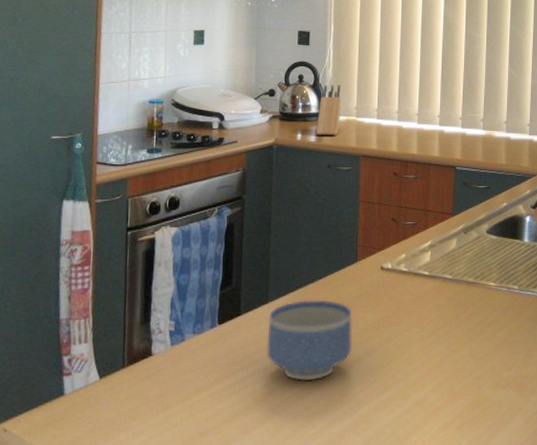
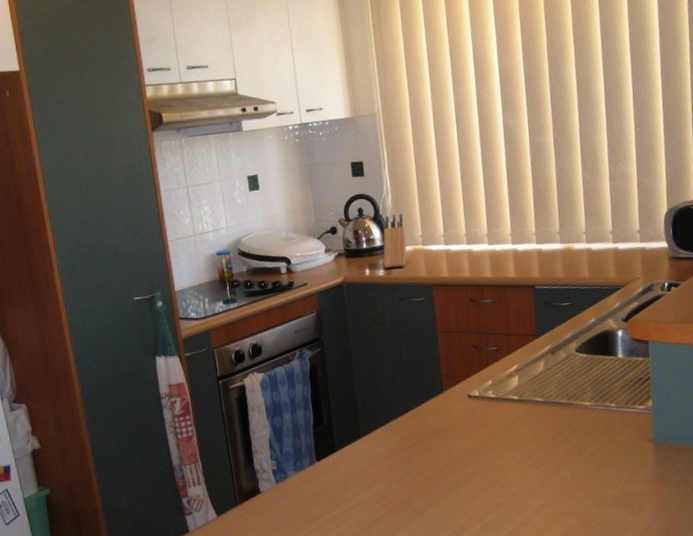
bowl: present [266,300,353,382] -> none [362,431,449,510]

